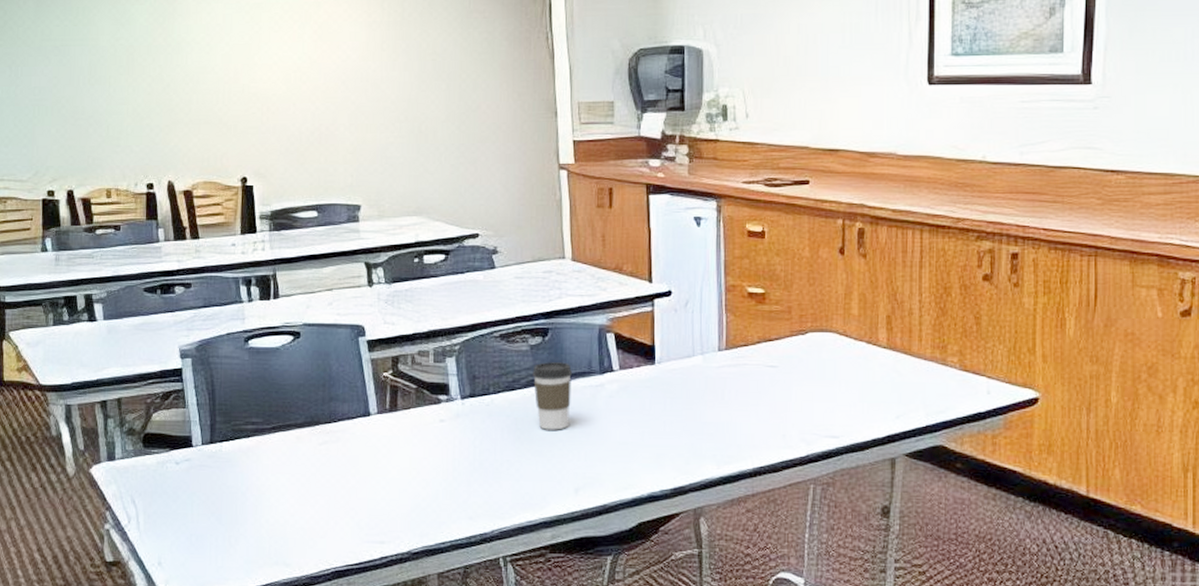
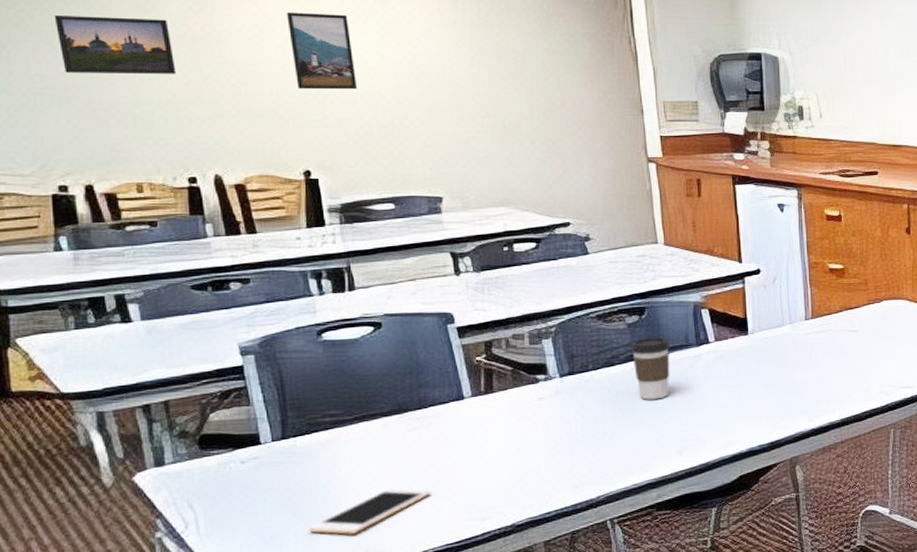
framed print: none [52,31,142,85] -> present [54,16,176,74]
cell phone: none [228,501,336,545] -> present [309,488,431,535]
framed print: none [234,19,291,97] -> present [286,12,358,90]

